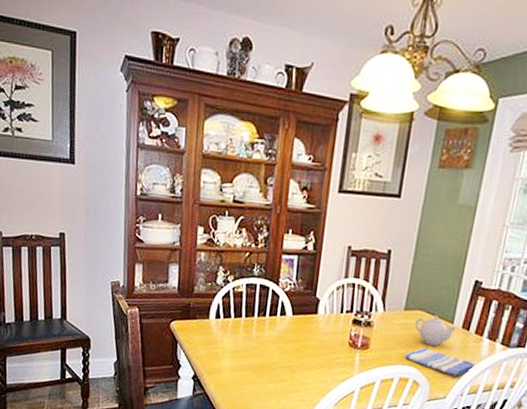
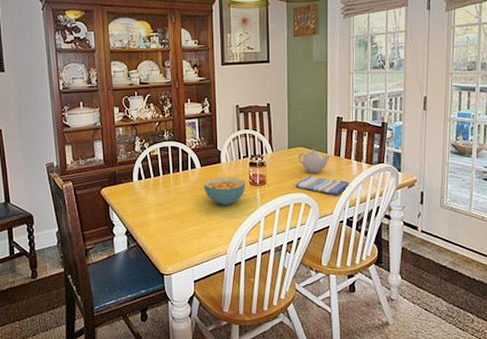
cereal bowl: none [292,330,345,366] -> present [204,176,246,205]

